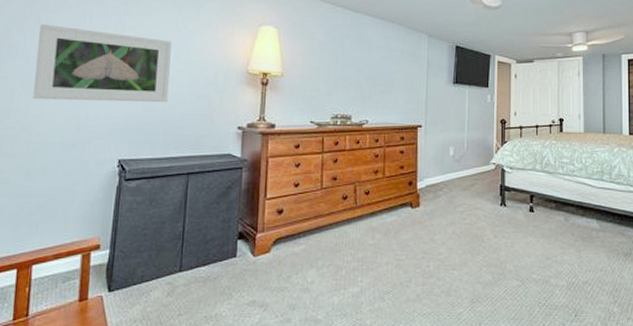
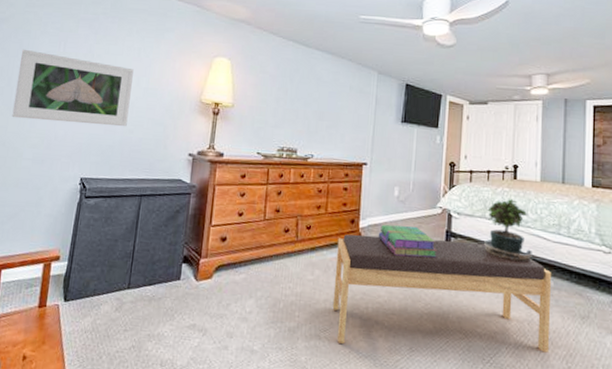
bench: none [394,194,598,303] -> present [332,234,551,353]
stack of books: none [436,183,493,213] -> present [378,224,438,258]
potted plant: none [521,151,580,209] -> present [468,199,534,262]

